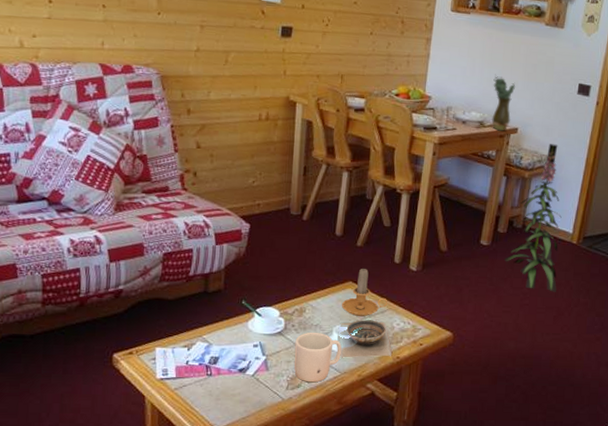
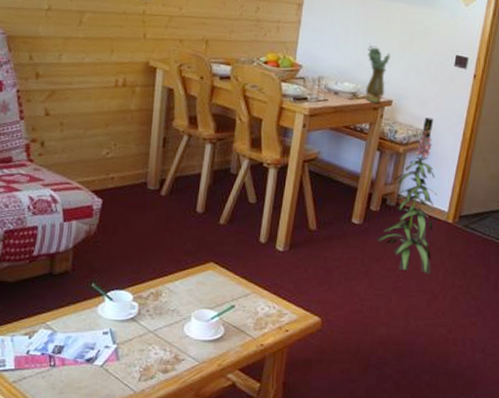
mug: present [294,332,342,383] -> none [147,317,201,373]
bowl: present [337,319,392,358] -> none [196,304,255,346]
candle: present [342,268,388,316] -> none [202,247,252,300]

